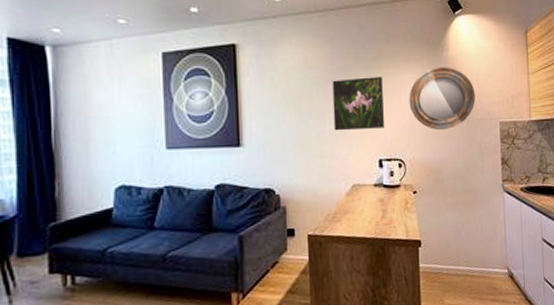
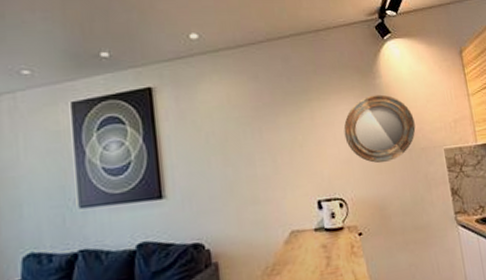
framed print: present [332,76,385,131] -> none [259,109,321,173]

